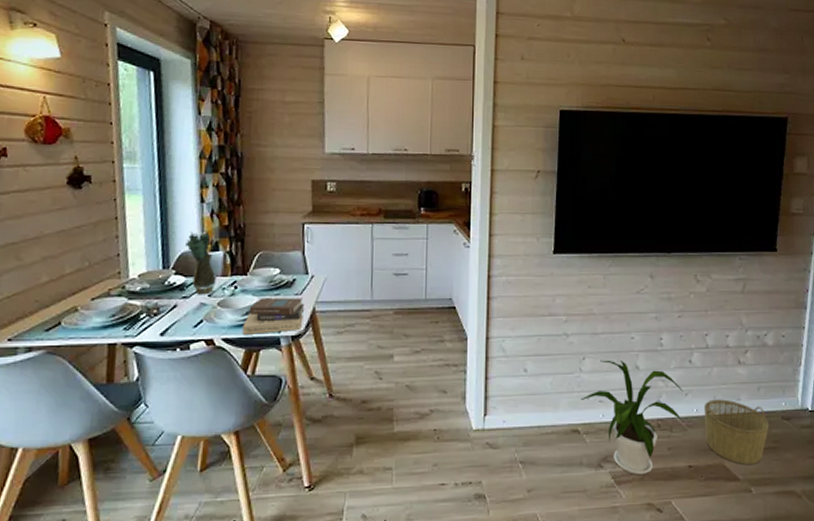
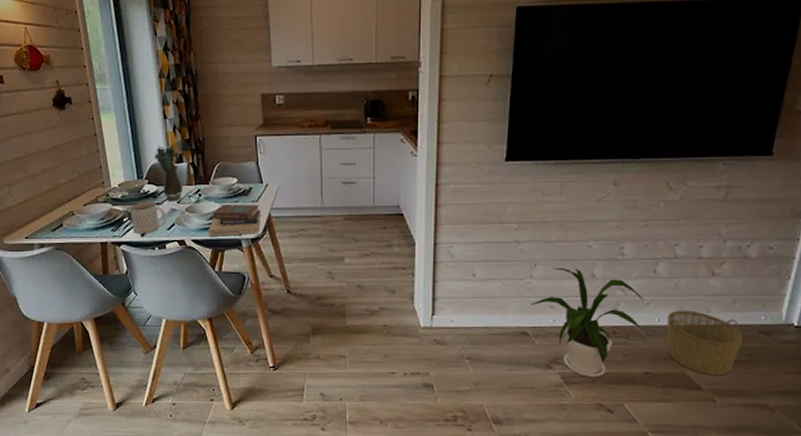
mug: none [149,295,194,334] -> present [130,202,167,235]

